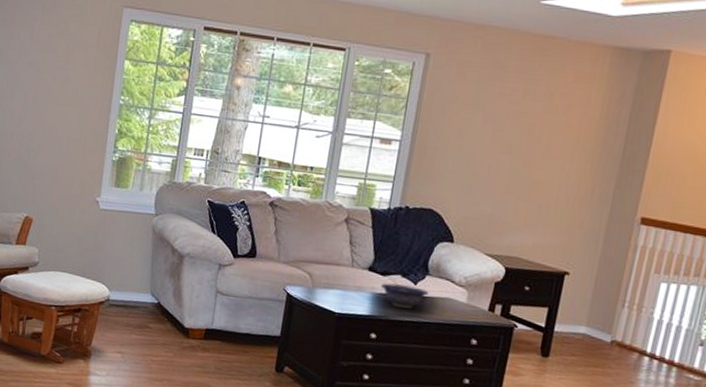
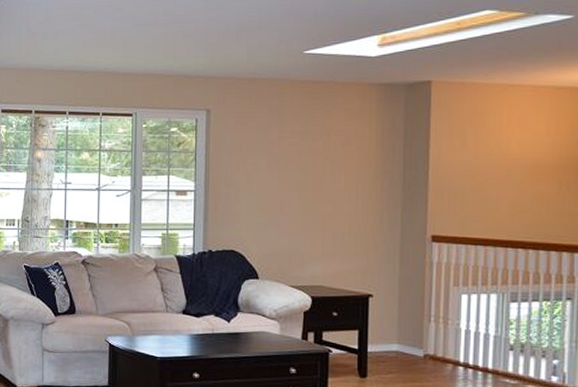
decorative bowl: present [380,283,429,309] -> none [196,323,243,346]

